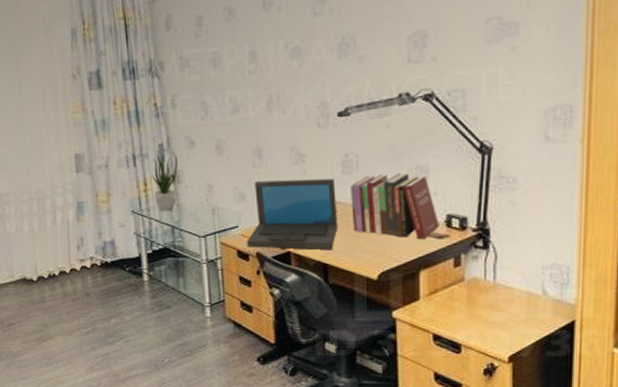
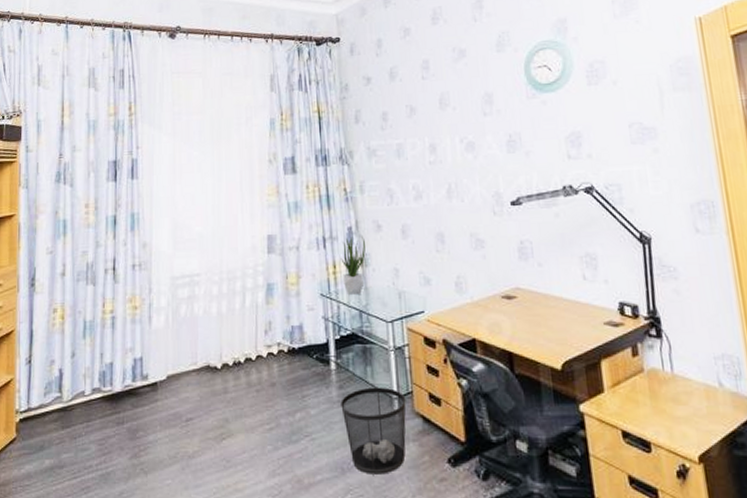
waste bin: none [154,296,218,370] -> present [340,387,406,475]
laptop: present [247,178,339,250] -> none [433,264,520,338]
books: present [351,173,439,239] -> none [528,261,614,327]

